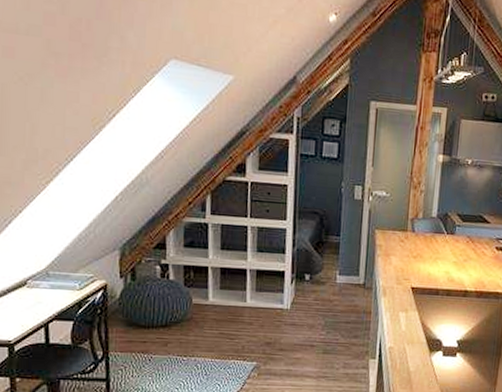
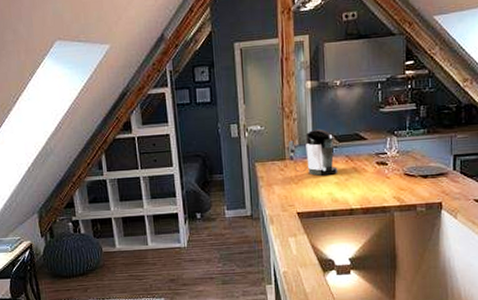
coffee maker: none [410,204,459,254] -> present [287,129,338,176]

